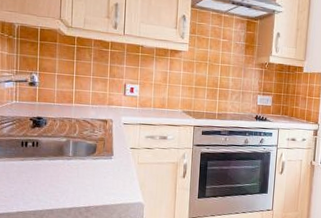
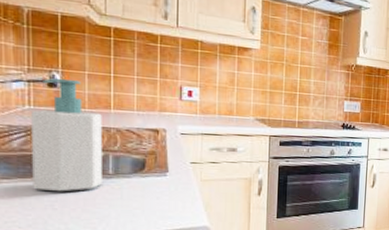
soap bottle: none [16,78,66,170] -> present [31,78,102,192]

